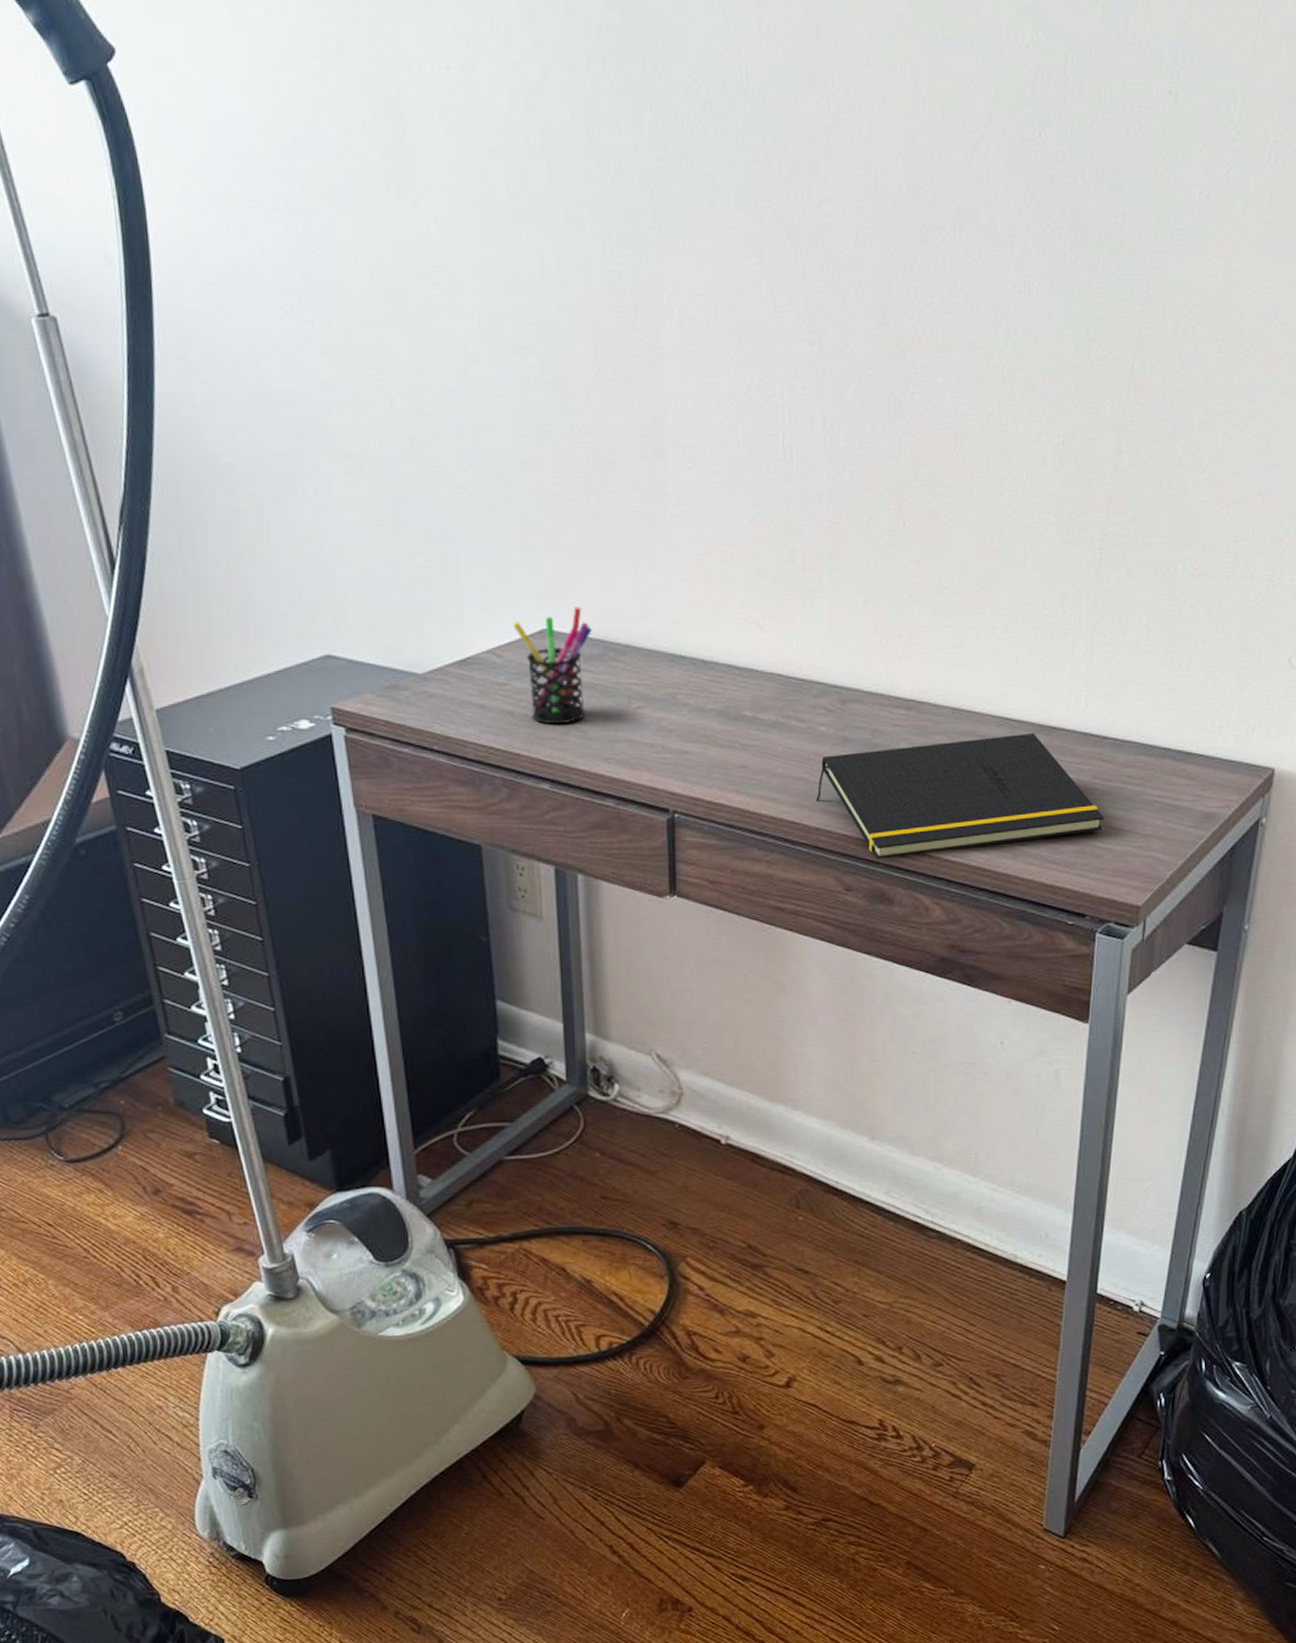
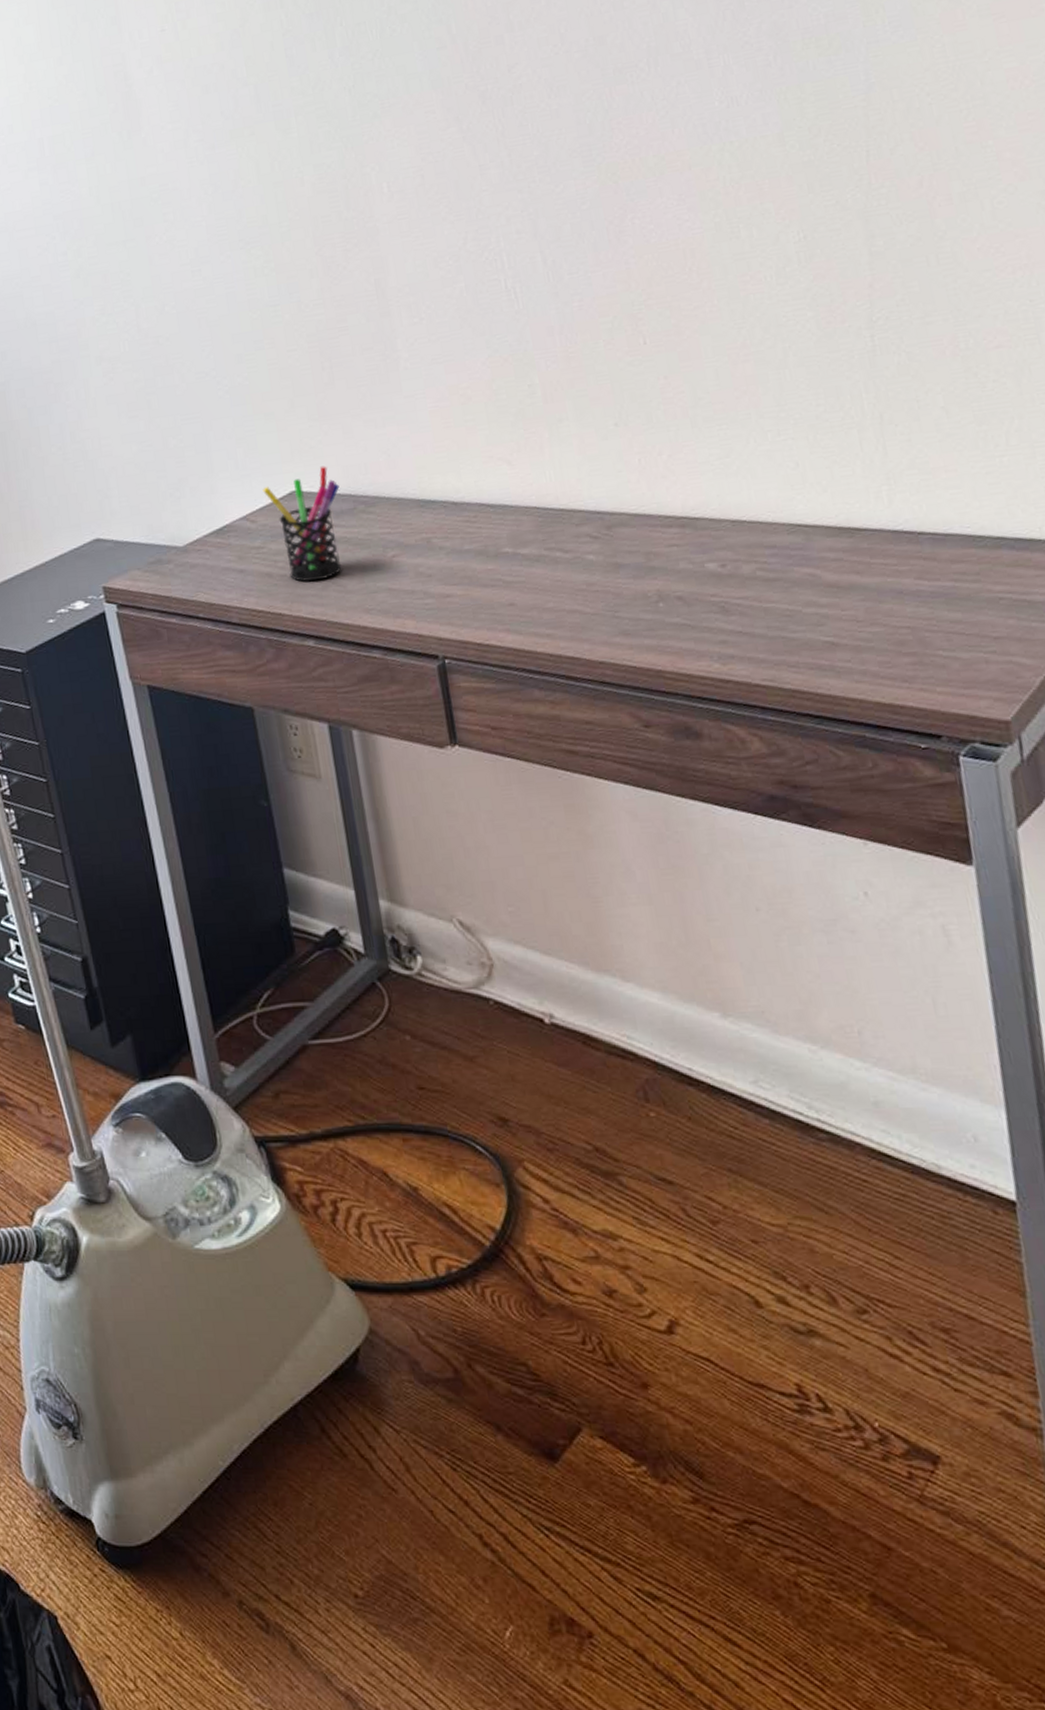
notepad: present [816,732,1104,859] -> none [594,536,941,690]

